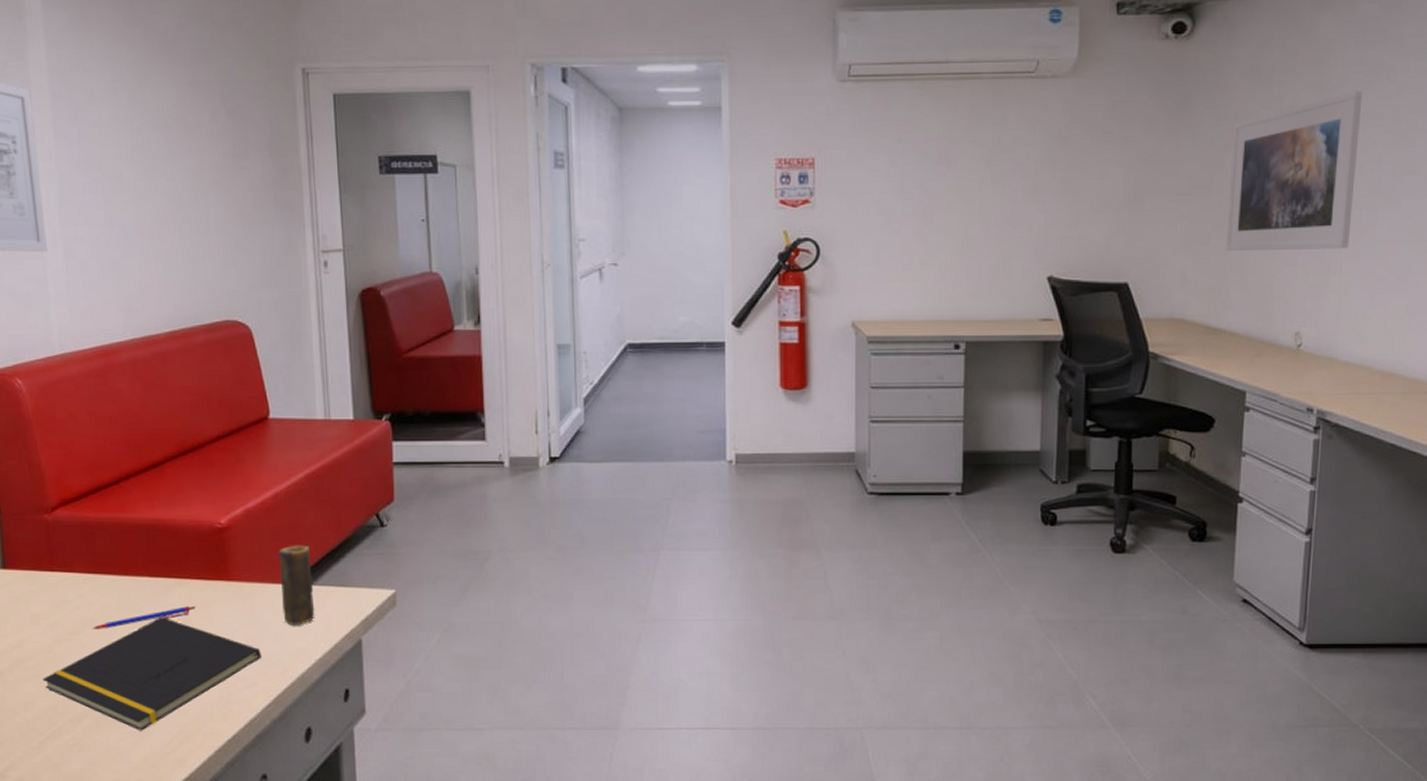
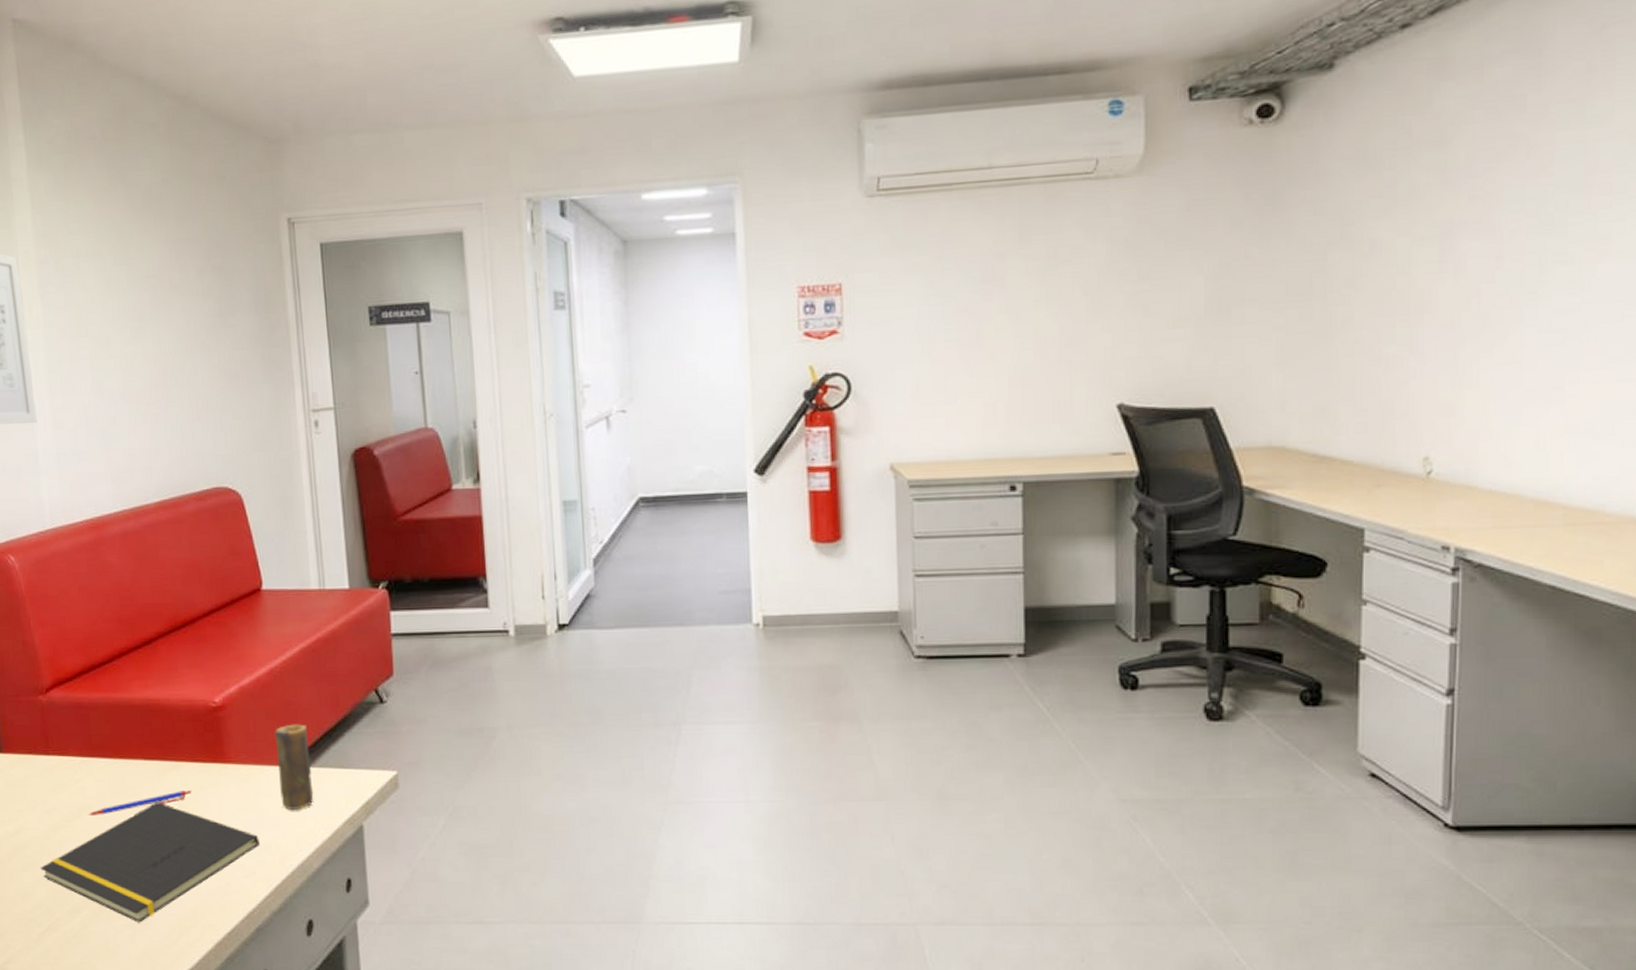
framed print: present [1225,91,1363,250] -> none [1332,170,1497,365]

